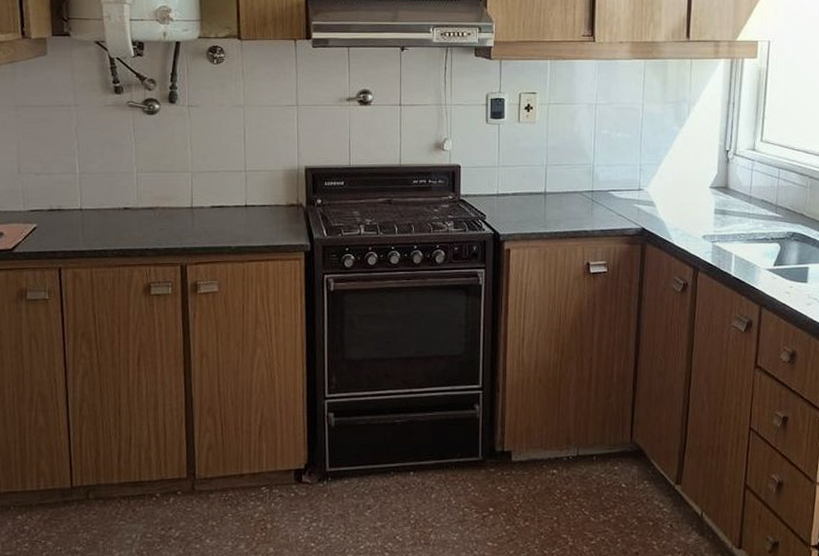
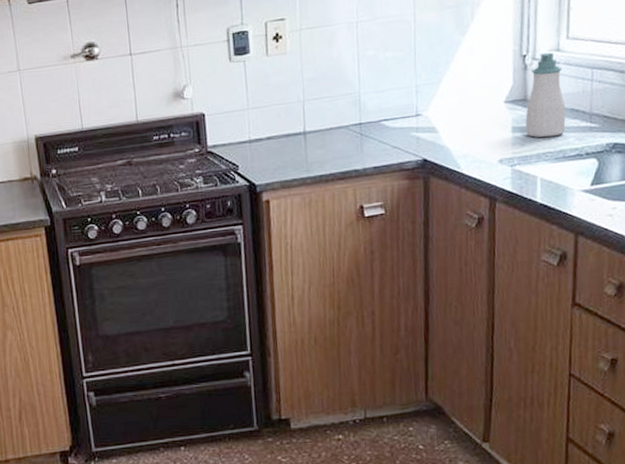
soap bottle: none [725,150,757,221] -> present [525,52,566,138]

